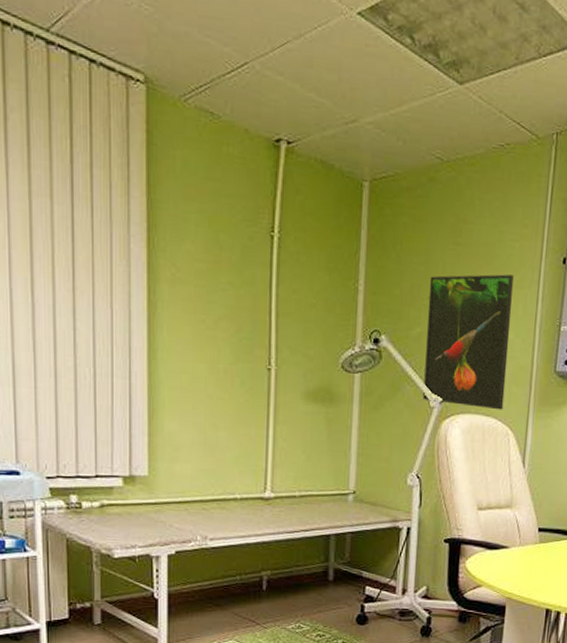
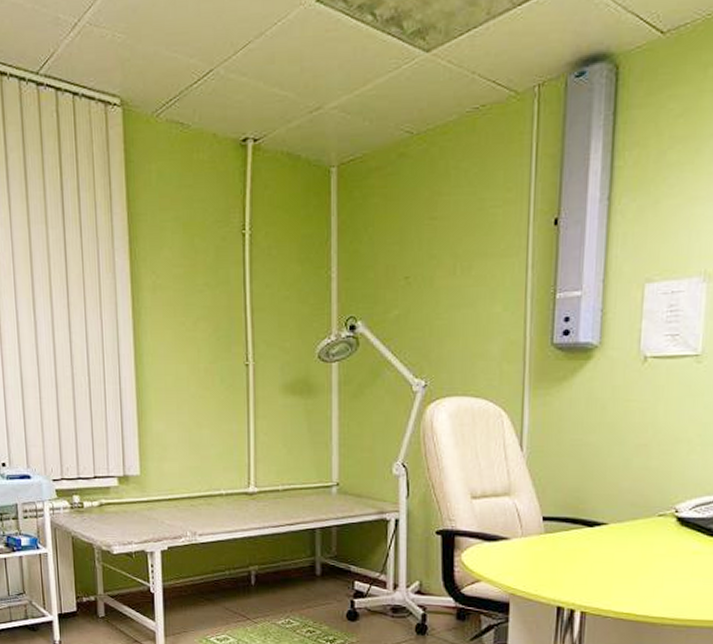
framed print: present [423,274,514,410] -> none [404,244,498,390]

